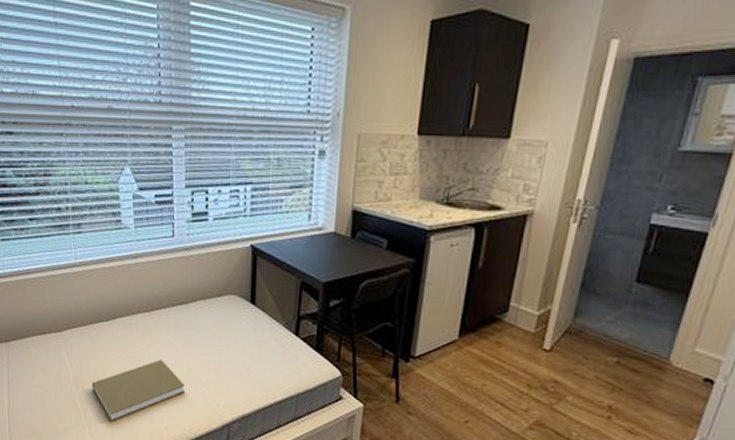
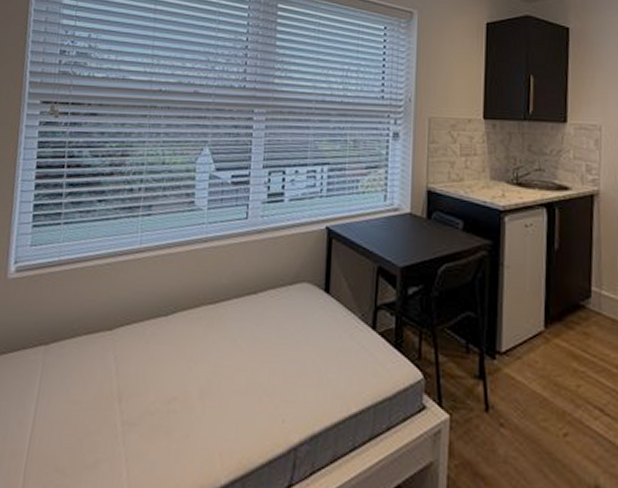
book: present [91,359,185,422] -> none [137,363,247,450]

